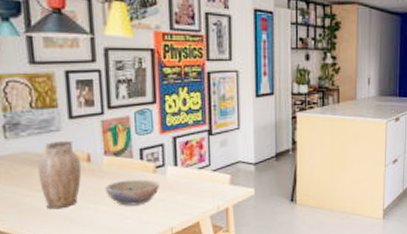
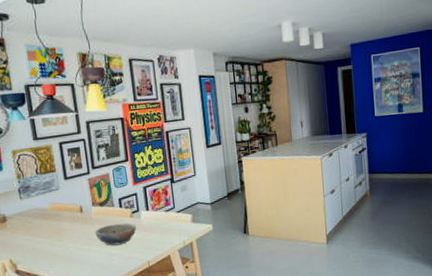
vase: present [38,140,82,210] -> none [45,196,77,252]

